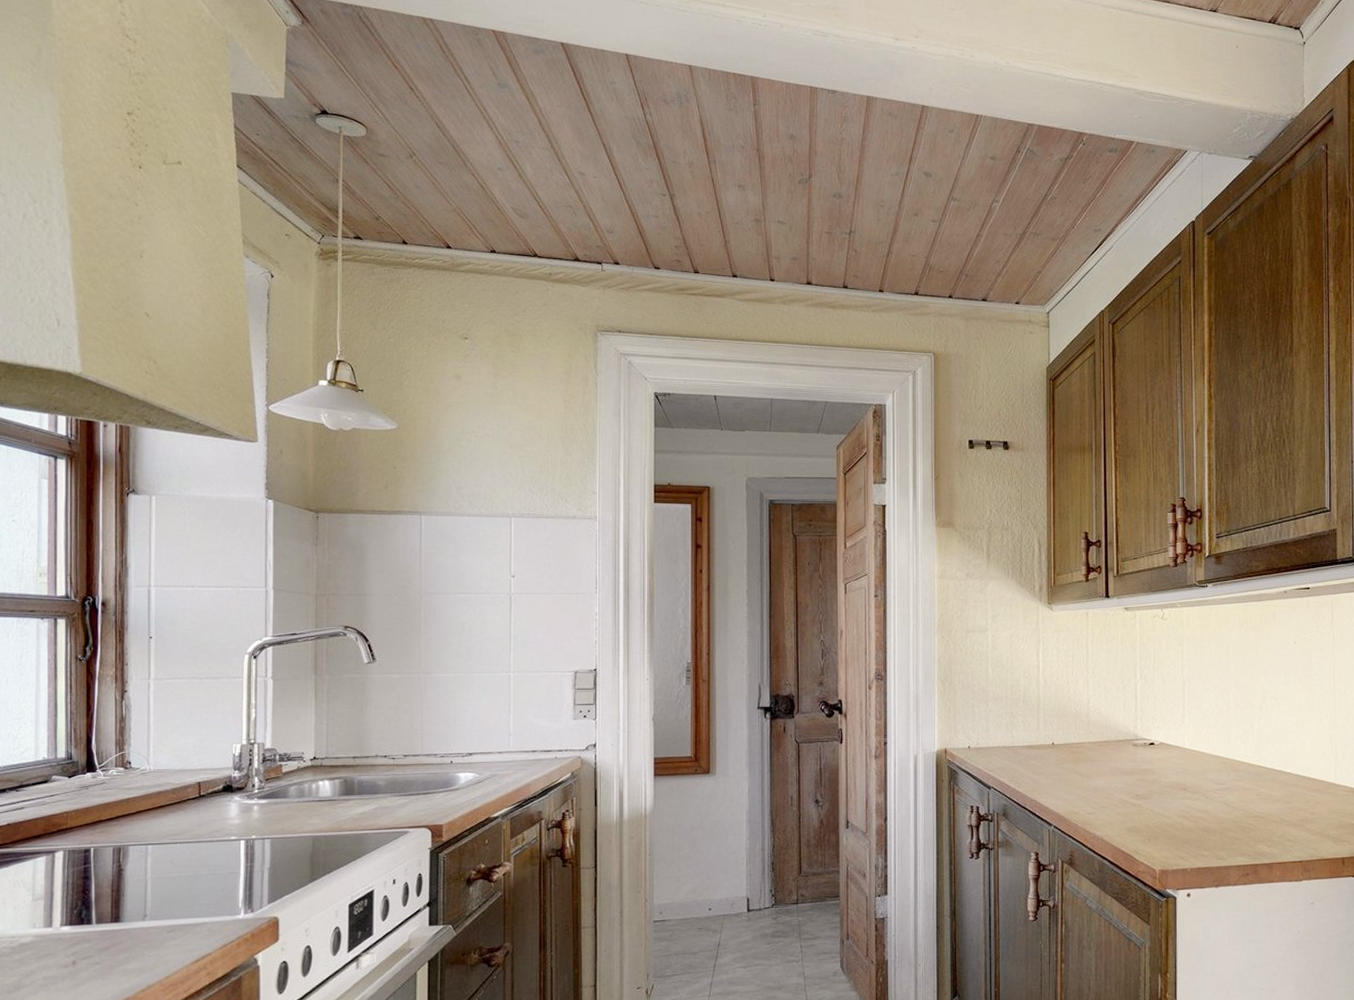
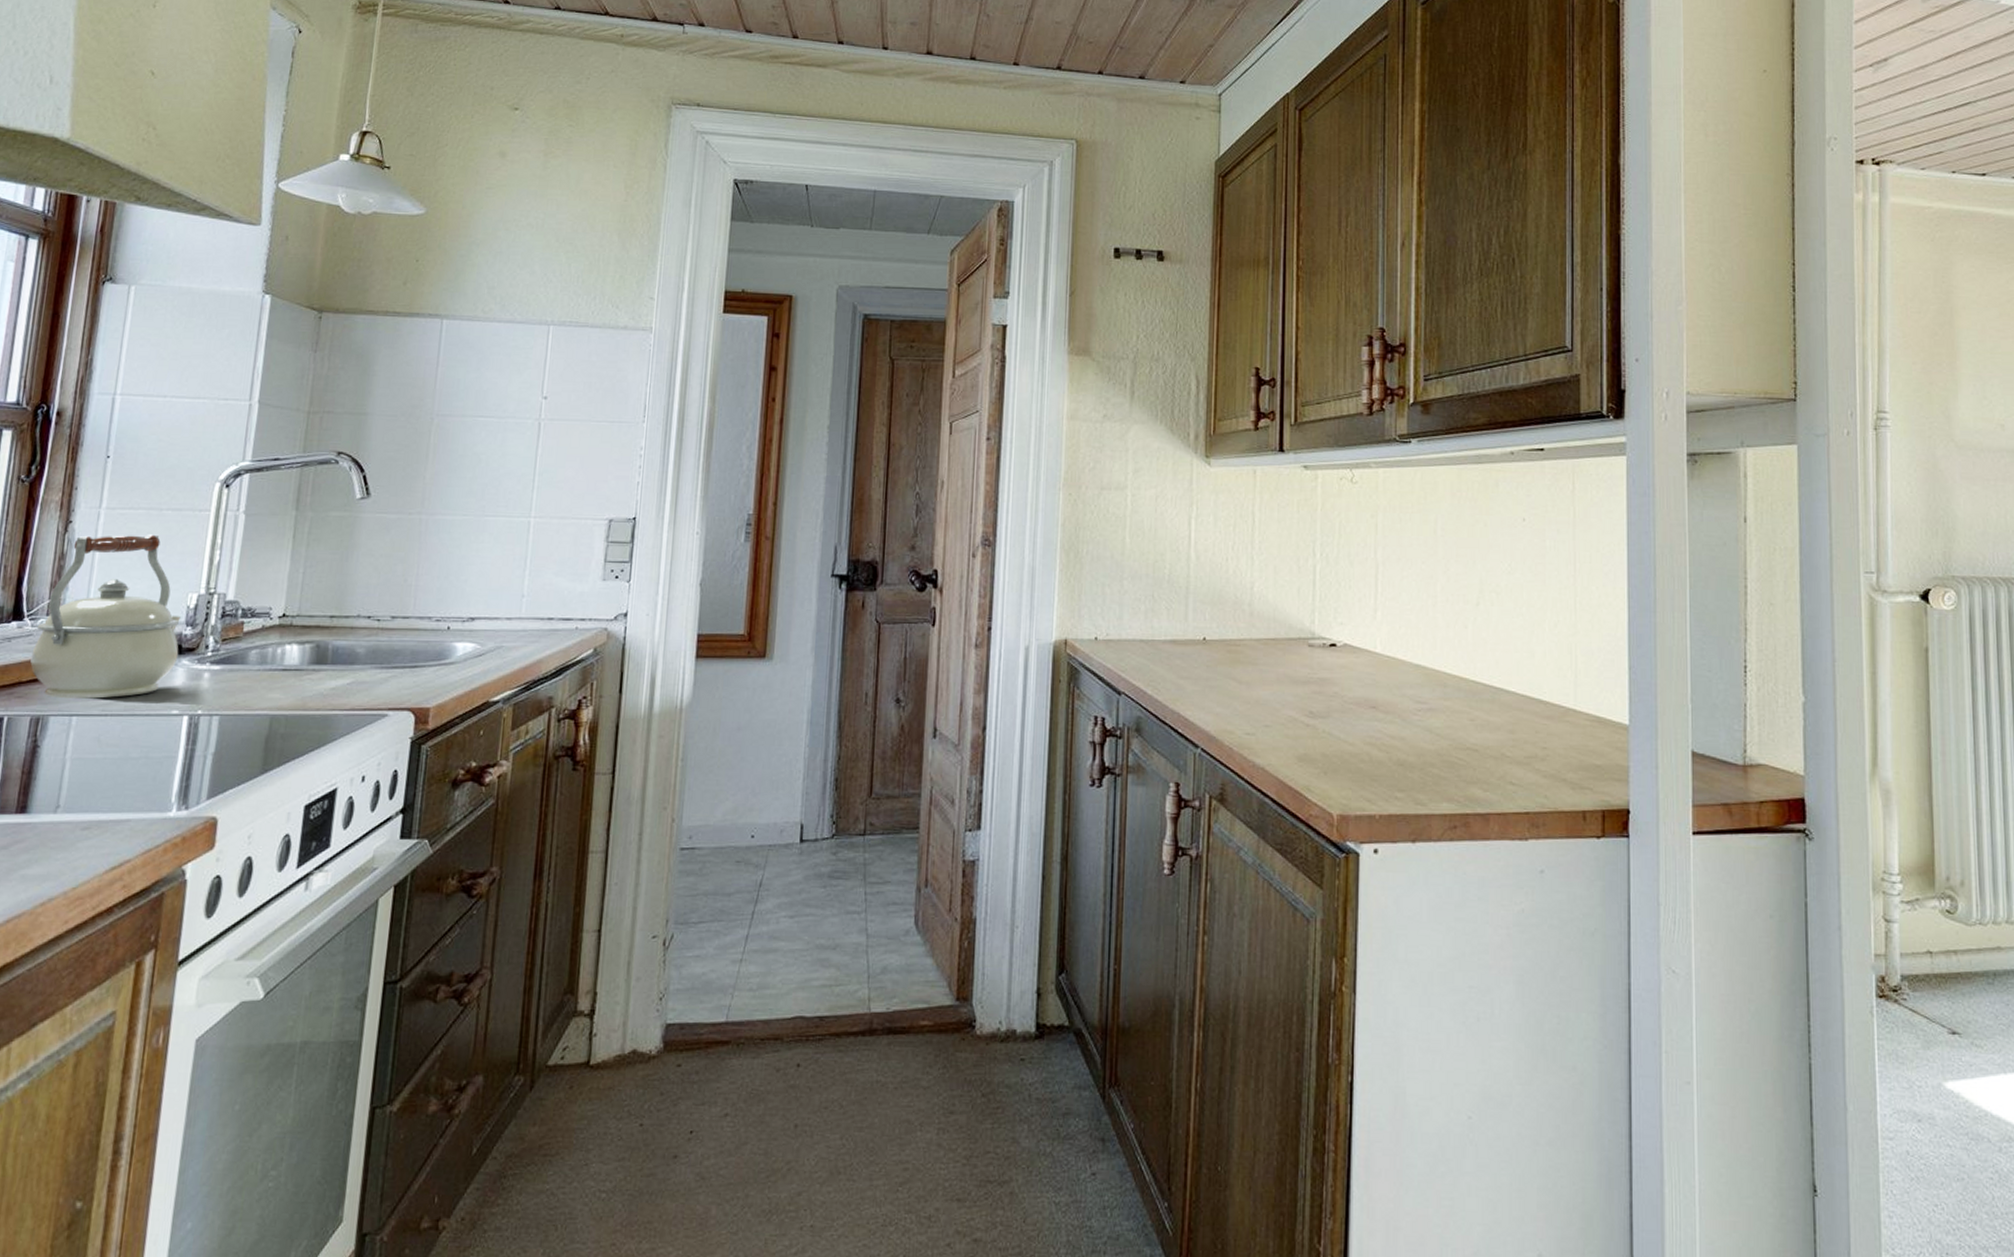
kettle: none [107,698,231,832] -> present [30,534,181,700]

